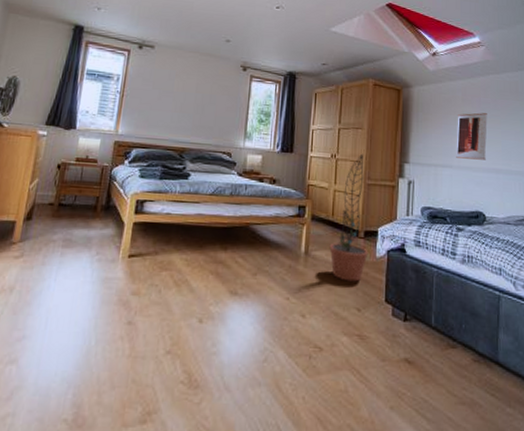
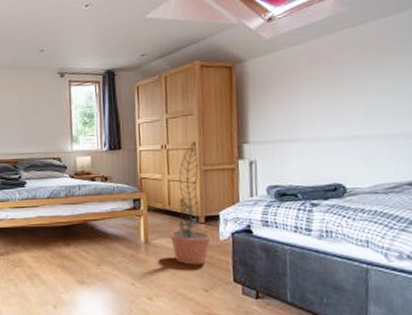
wall art: present [456,112,487,160] -> none [304,75,344,130]

